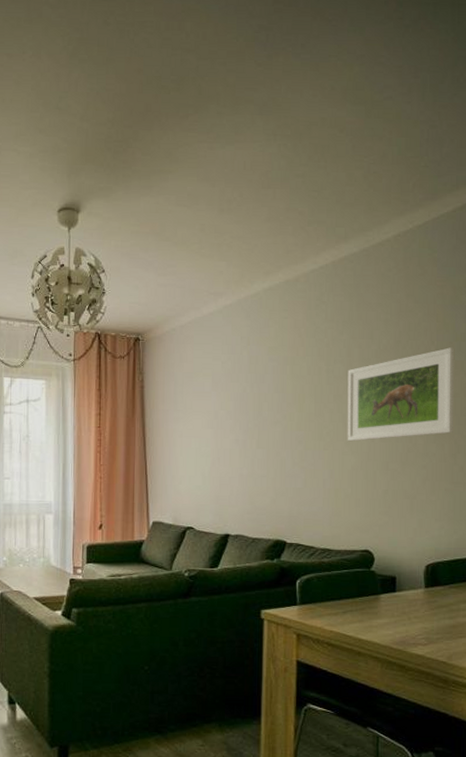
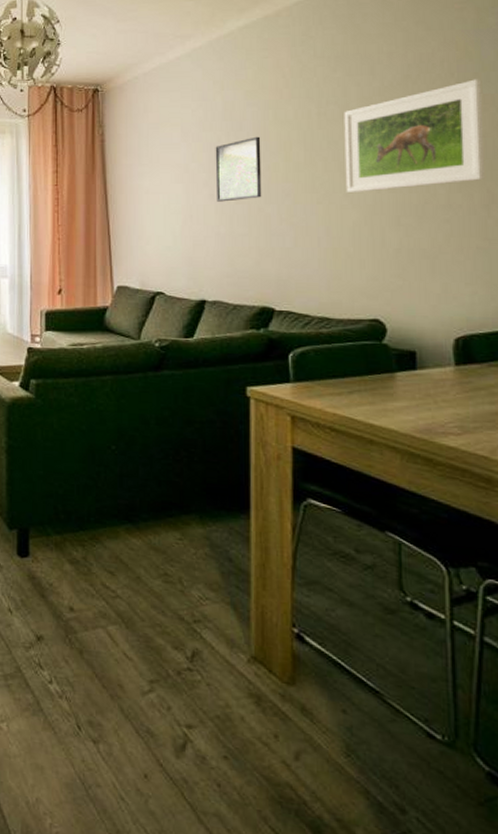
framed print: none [240,388,280,446] -> present [215,136,262,202]

